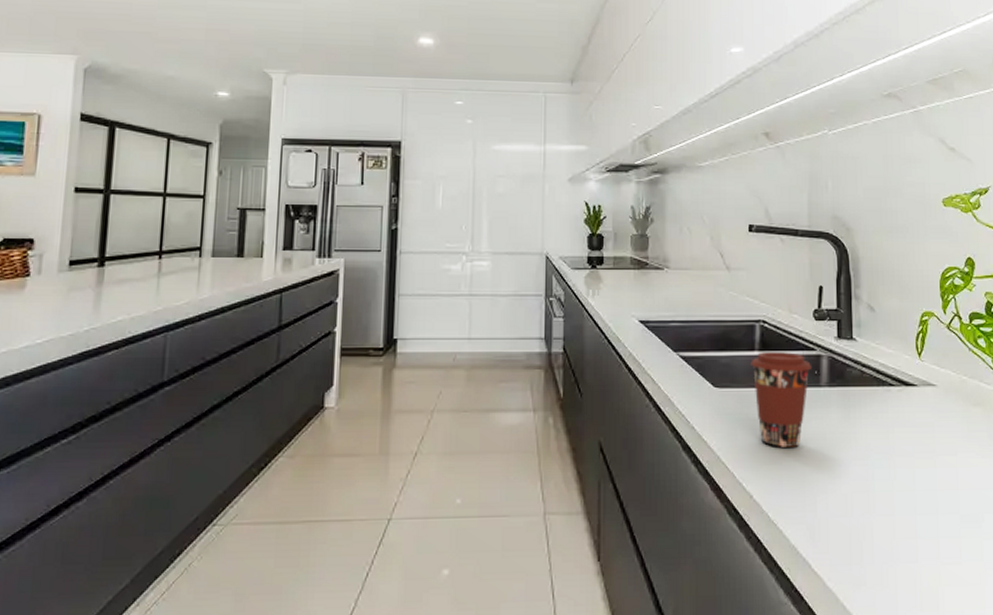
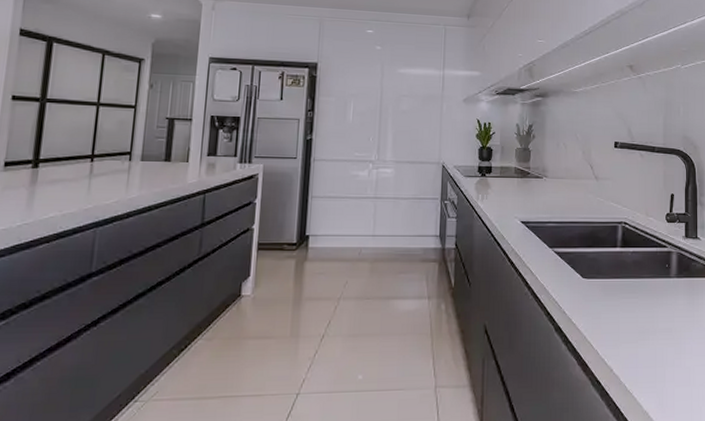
coffee cup: present [750,352,813,447] -> none [613,249,664,329]

